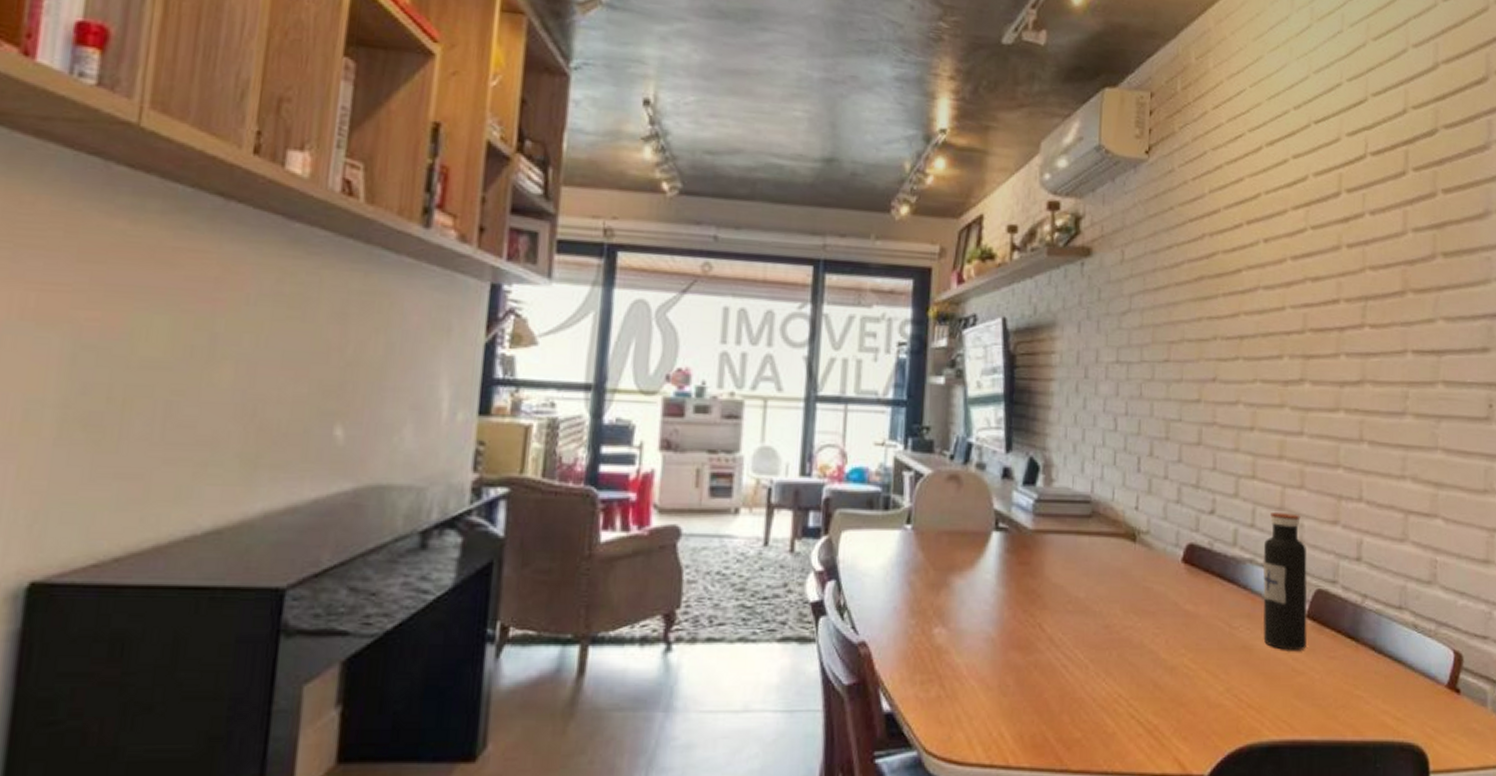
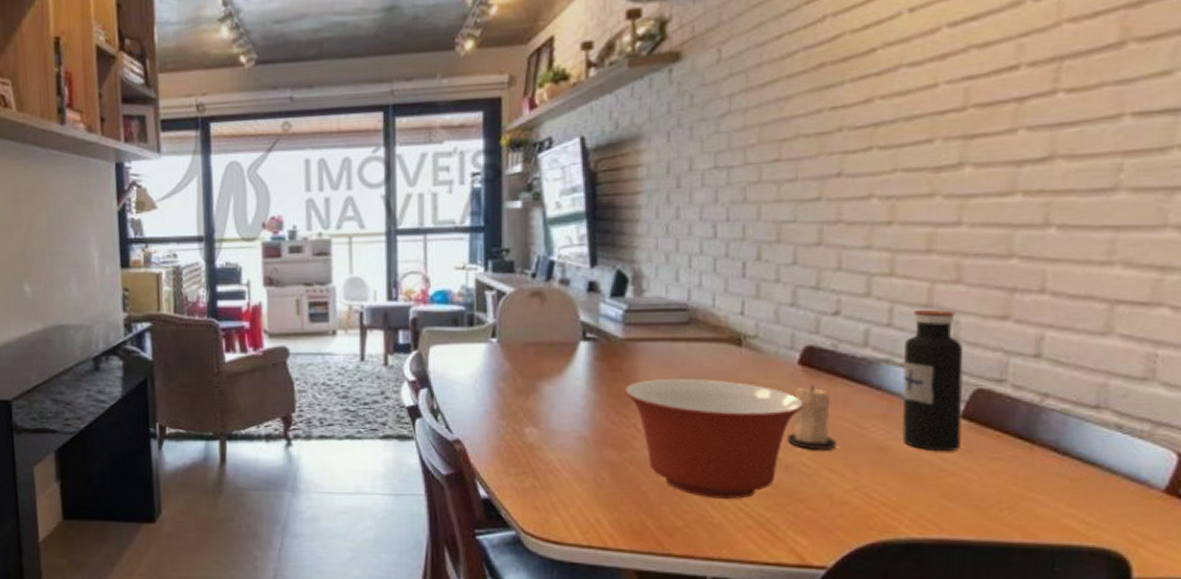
mixing bowl: none [1032,575,1186,705] -> present [624,379,804,499]
candle: none [1171,582,1212,651] -> present [786,383,836,451]

